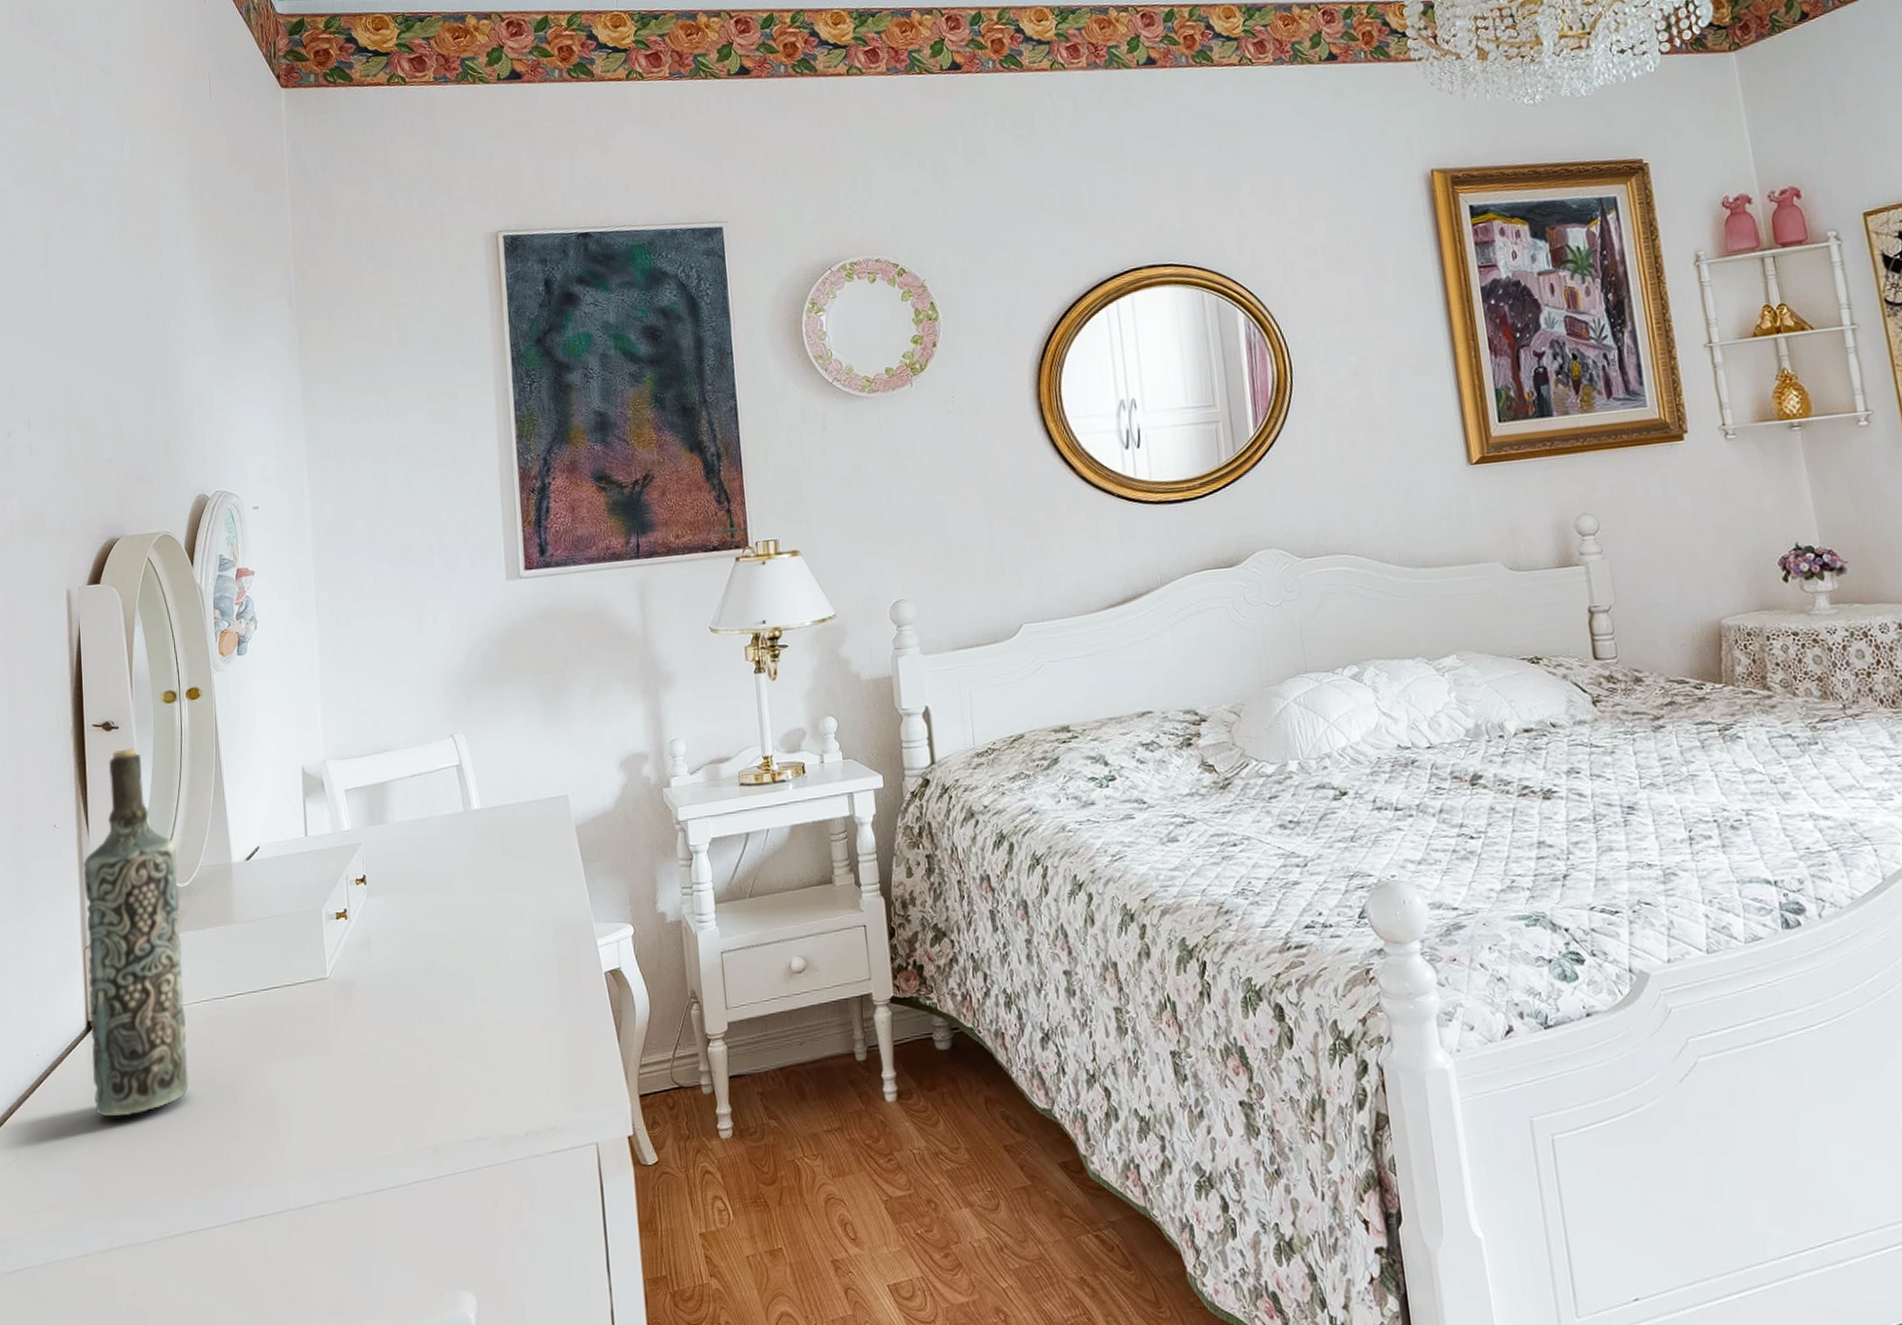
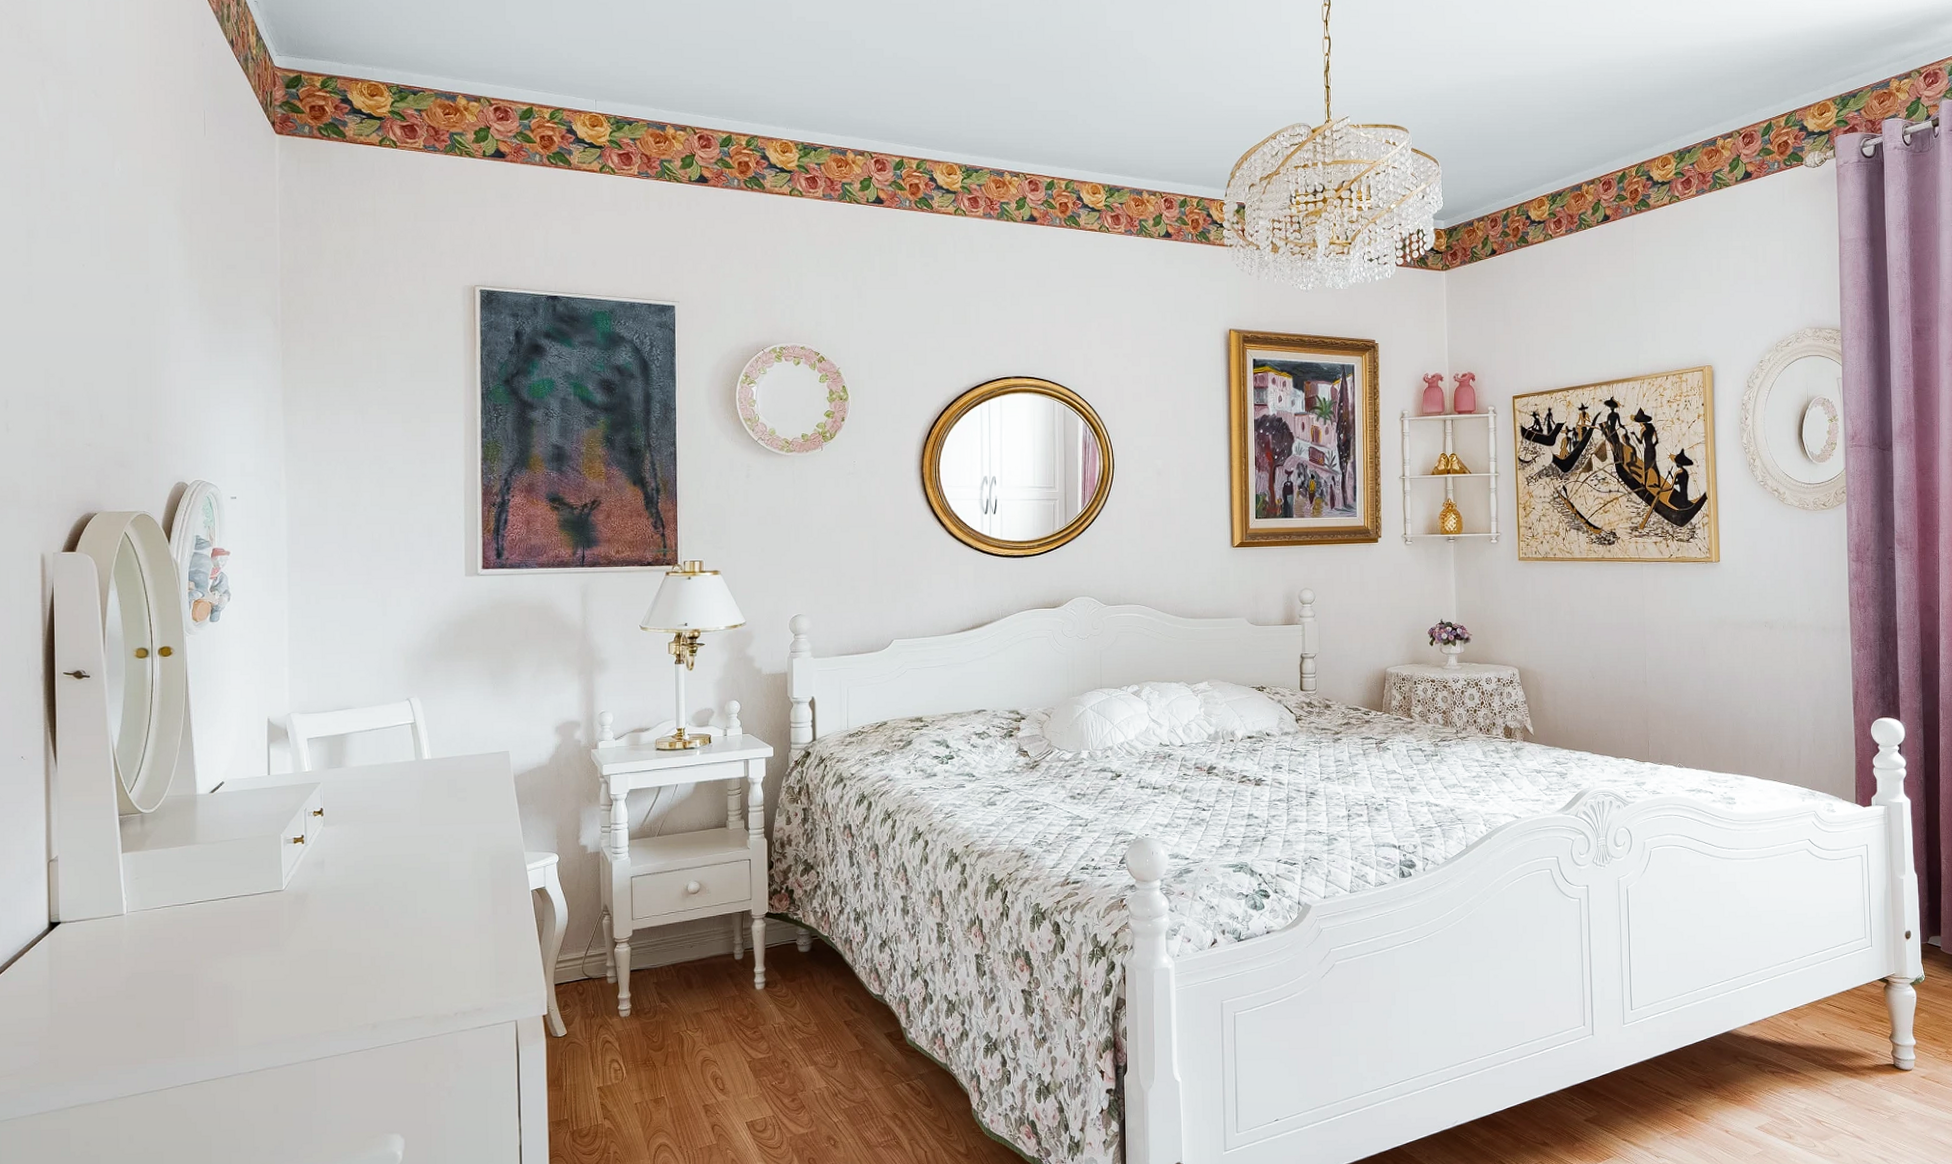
bottle: present [83,748,189,1117] -> none [49,694,148,1001]

